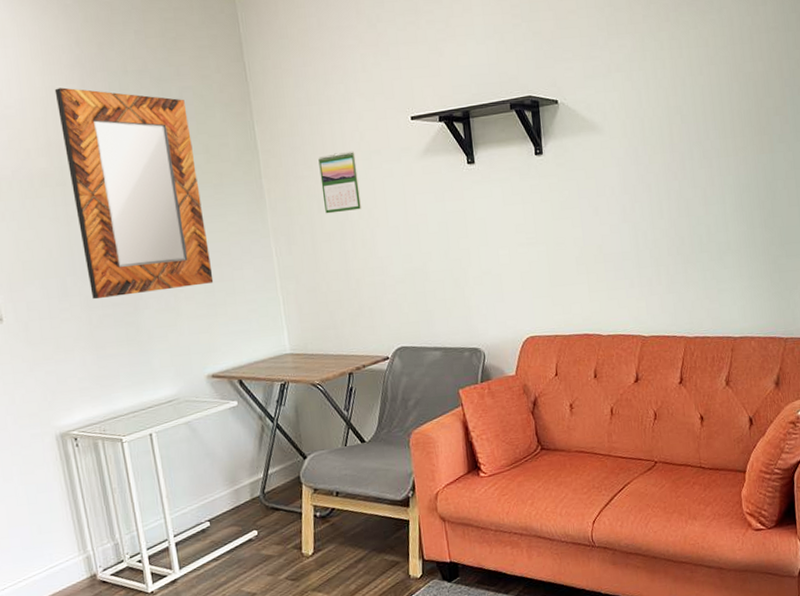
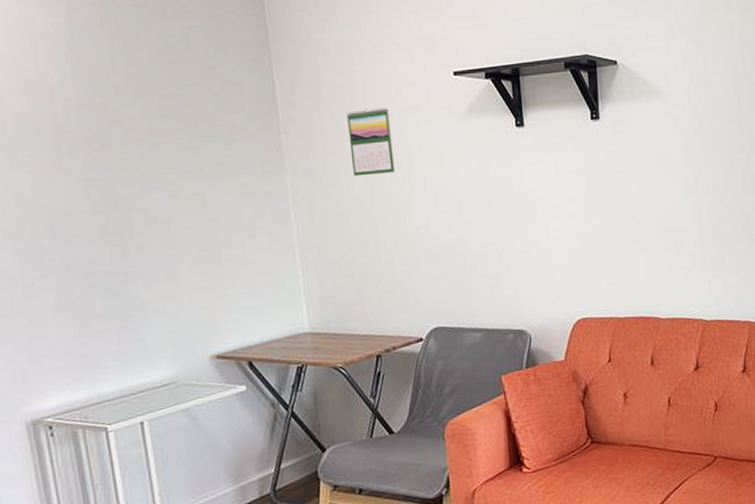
home mirror: present [54,87,214,300] -> none [34,20,221,267]

